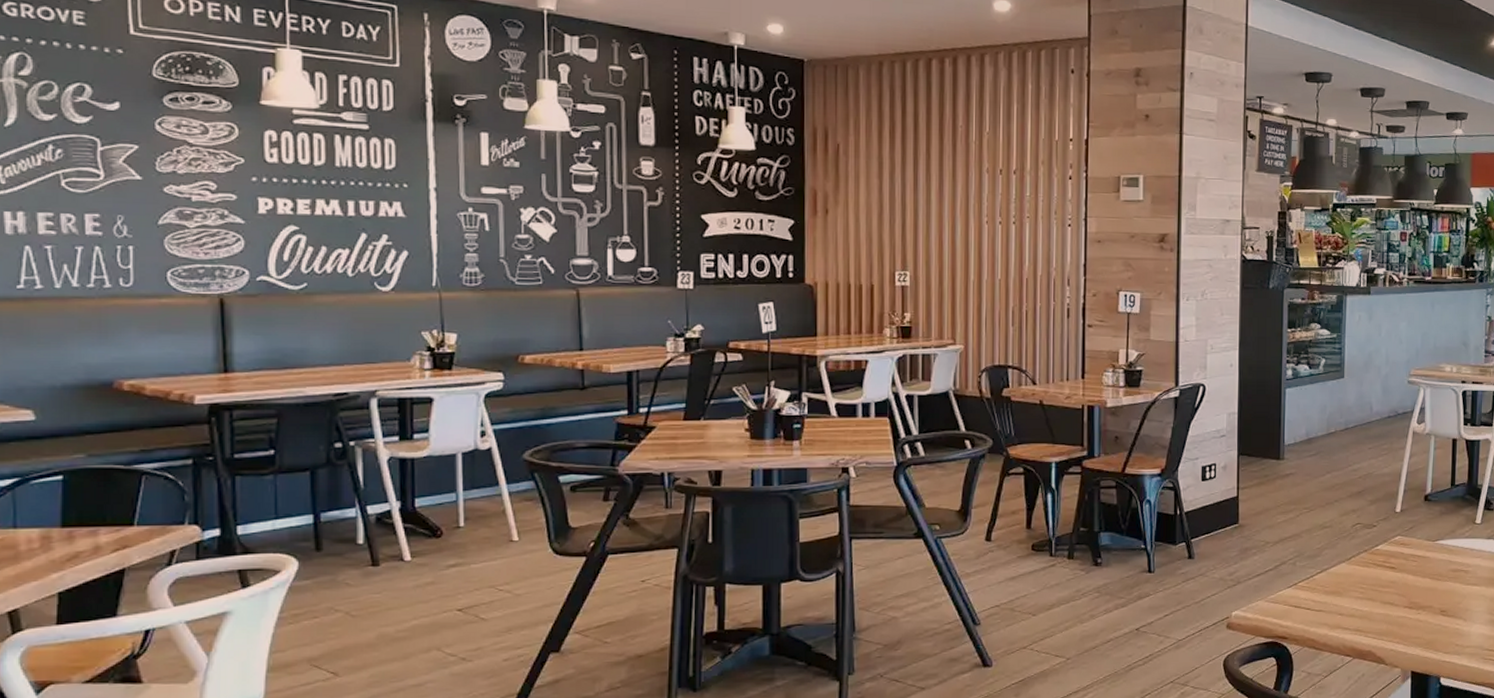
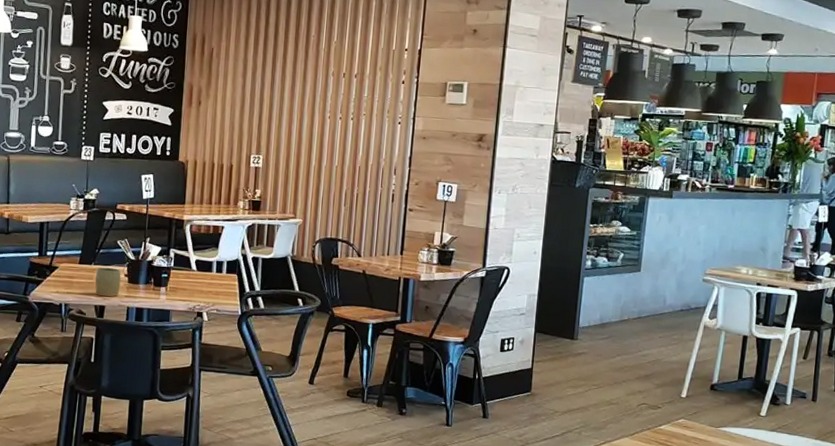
mug: none [706,422,741,459] -> present [95,267,121,297]

